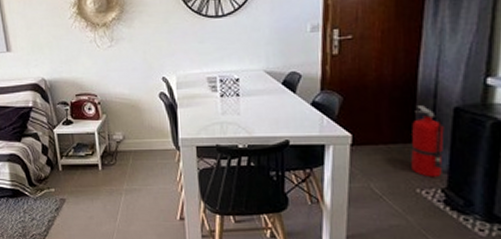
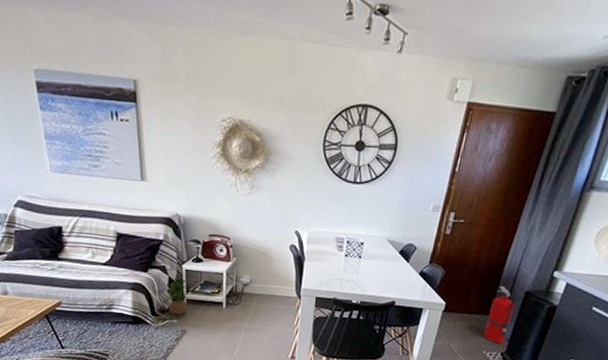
potted plant: none [40,142,64,186] -> present [165,276,188,318]

